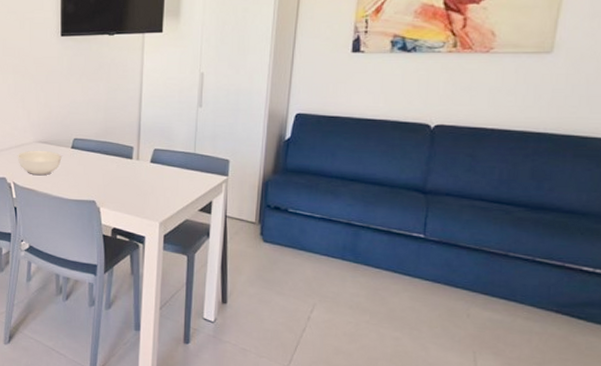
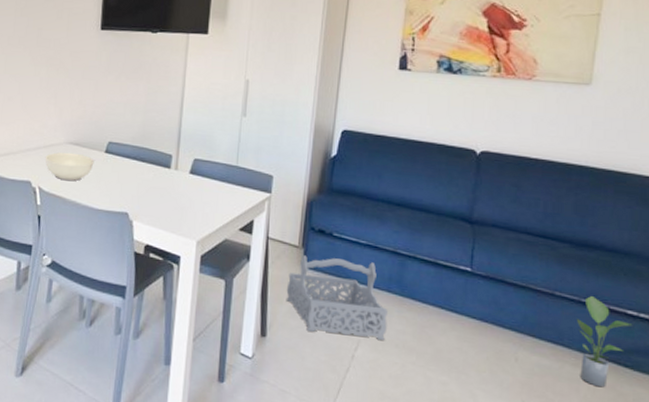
decorative basket: none [244,230,342,304] -> present [286,255,388,341]
potted plant: none [529,255,588,338] -> present [576,296,633,388]

